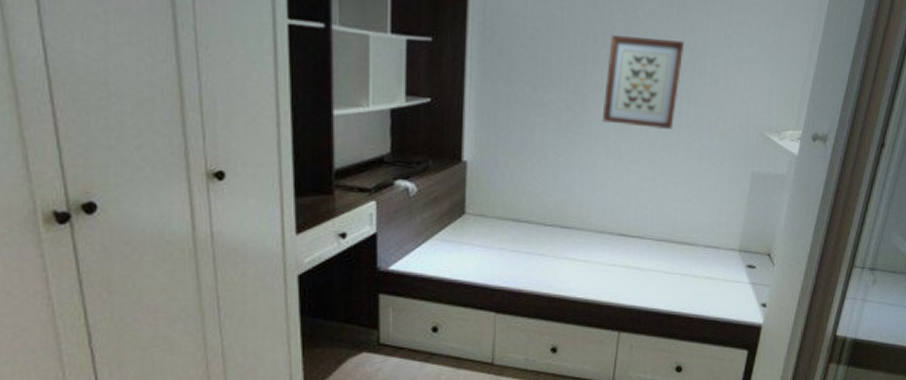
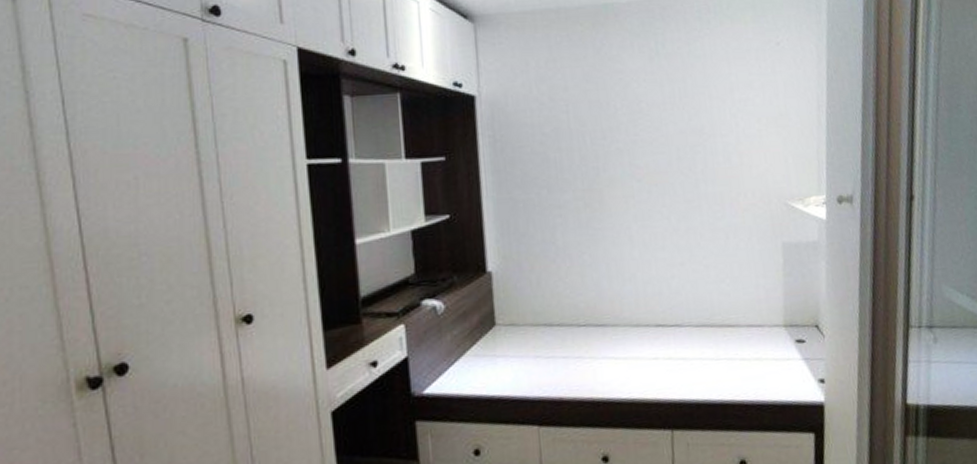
wall art: present [602,35,685,130] -> none [618,126,695,215]

